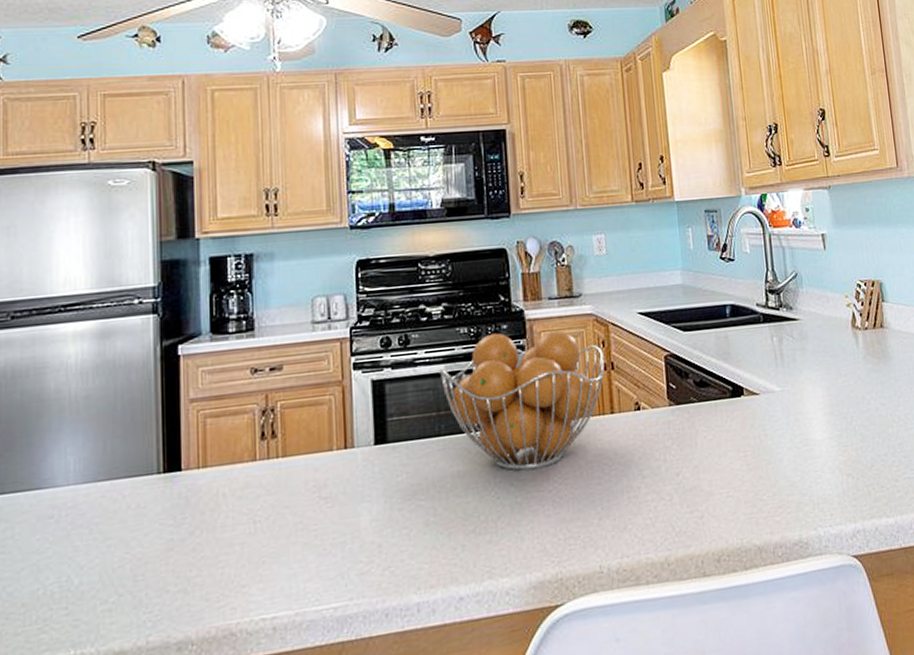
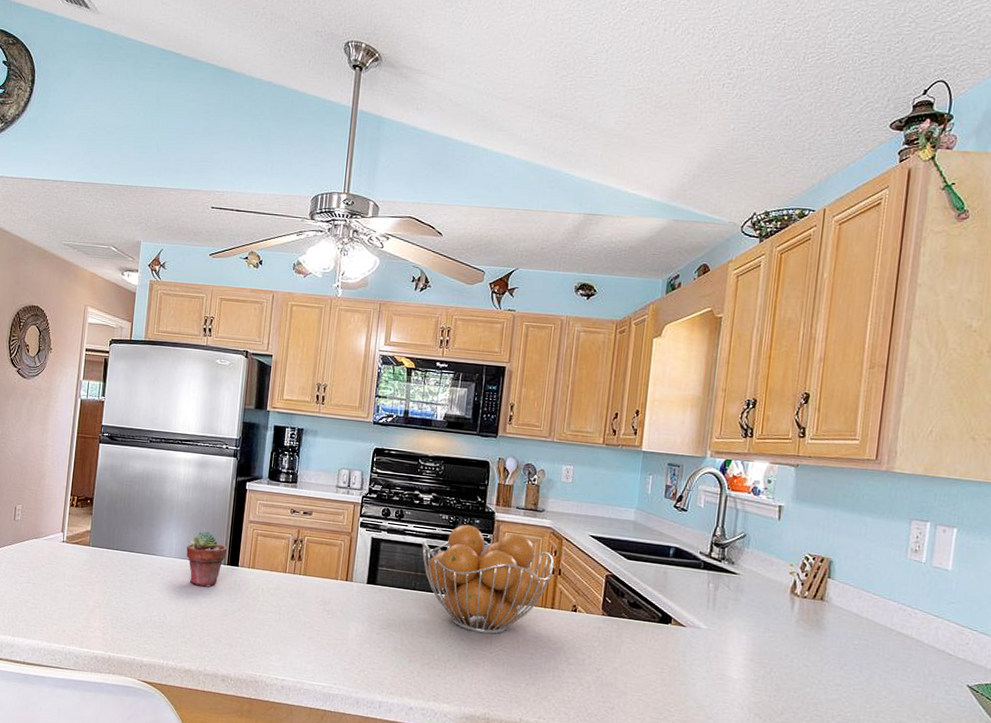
potted succulent: none [94,430,159,518] -> present [186,531,227,588]

